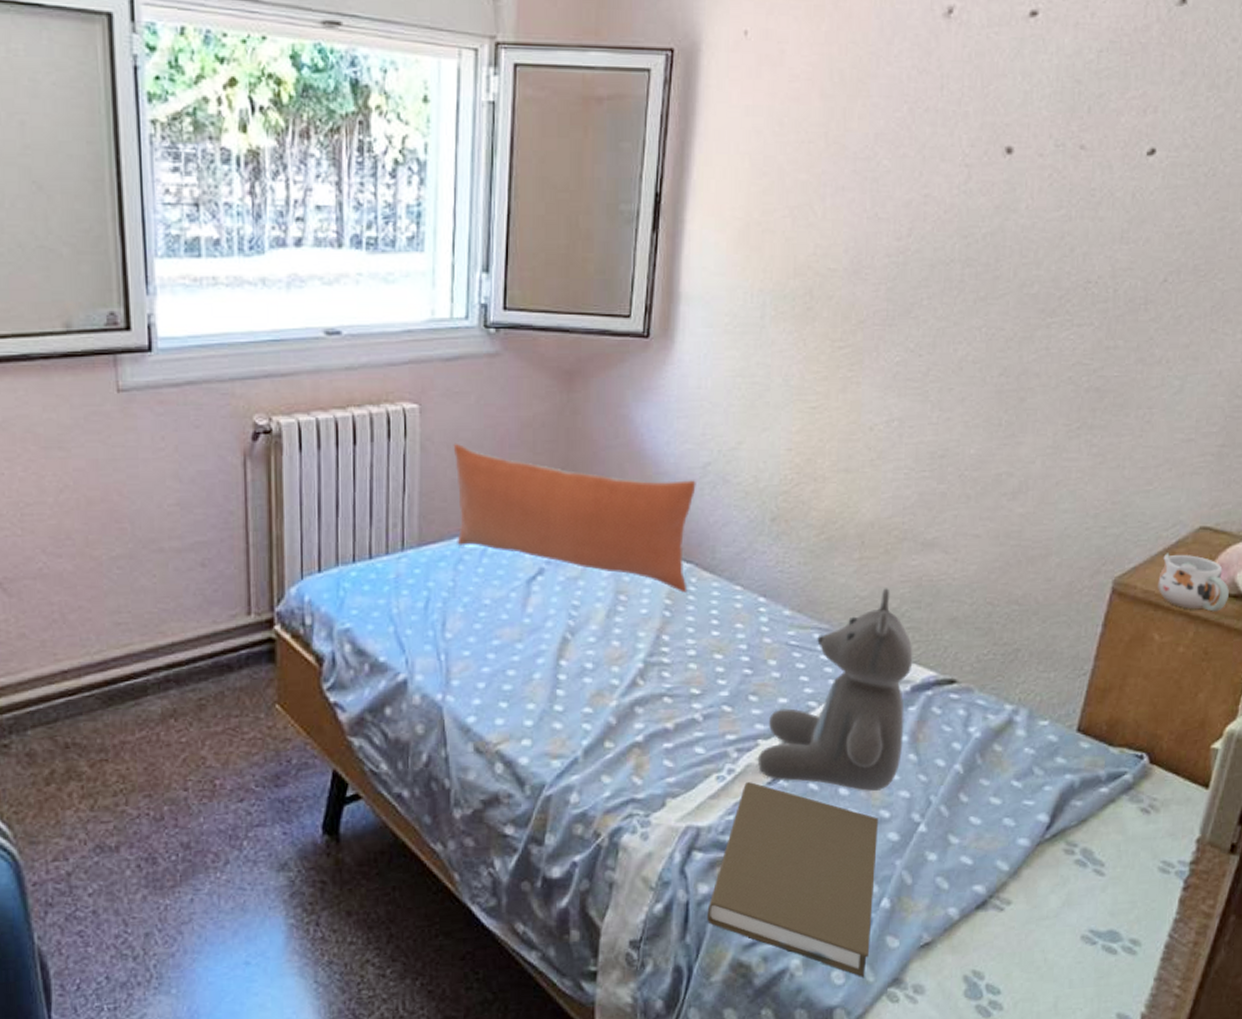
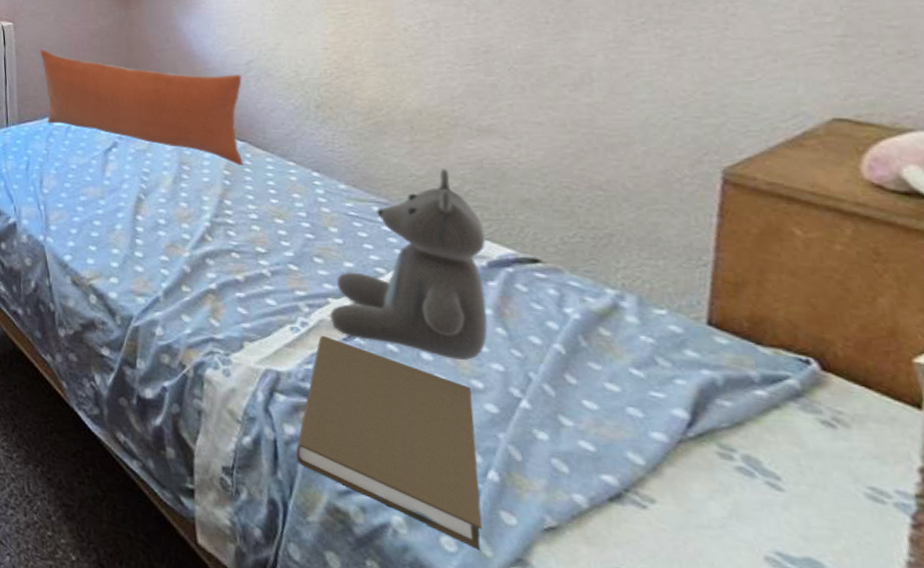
mug: present [1157,551,1229,612] -> none [784,143,897,209]

